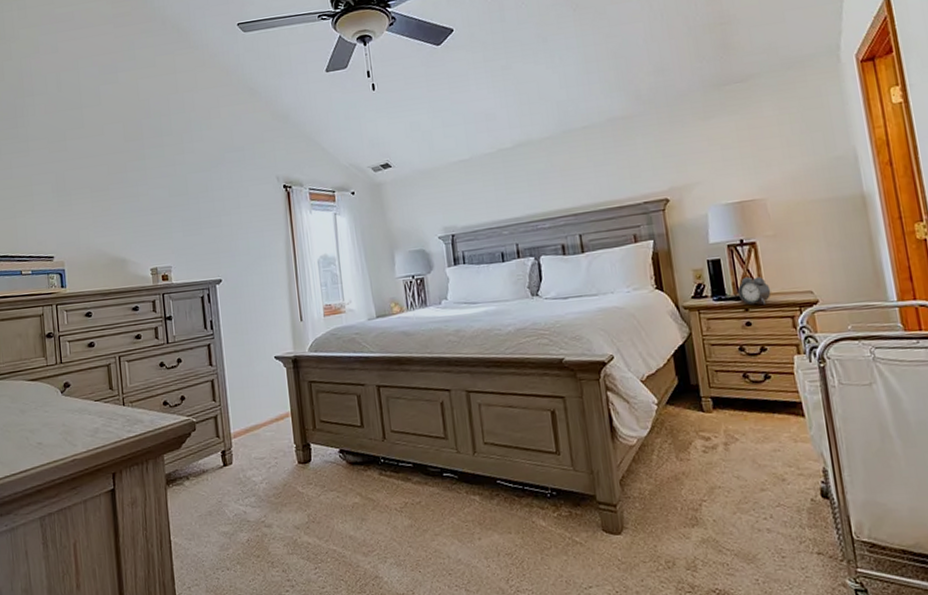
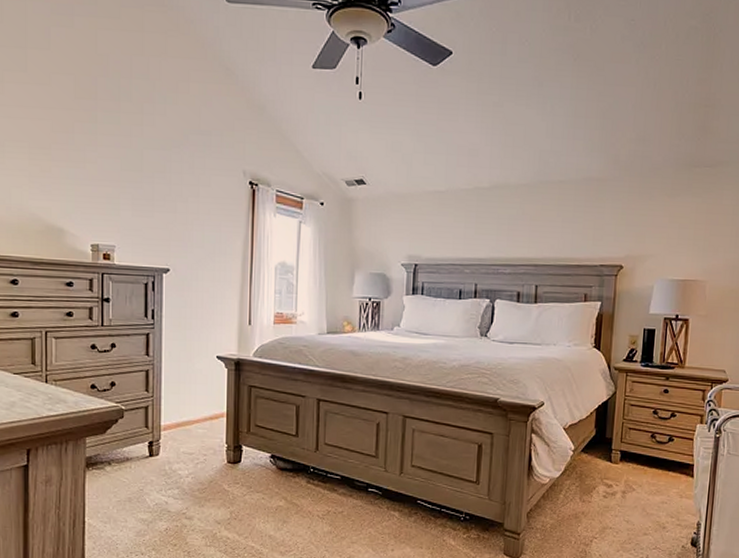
alarm clock: present [737,276,771,306] -> none [663,349,692,377]

